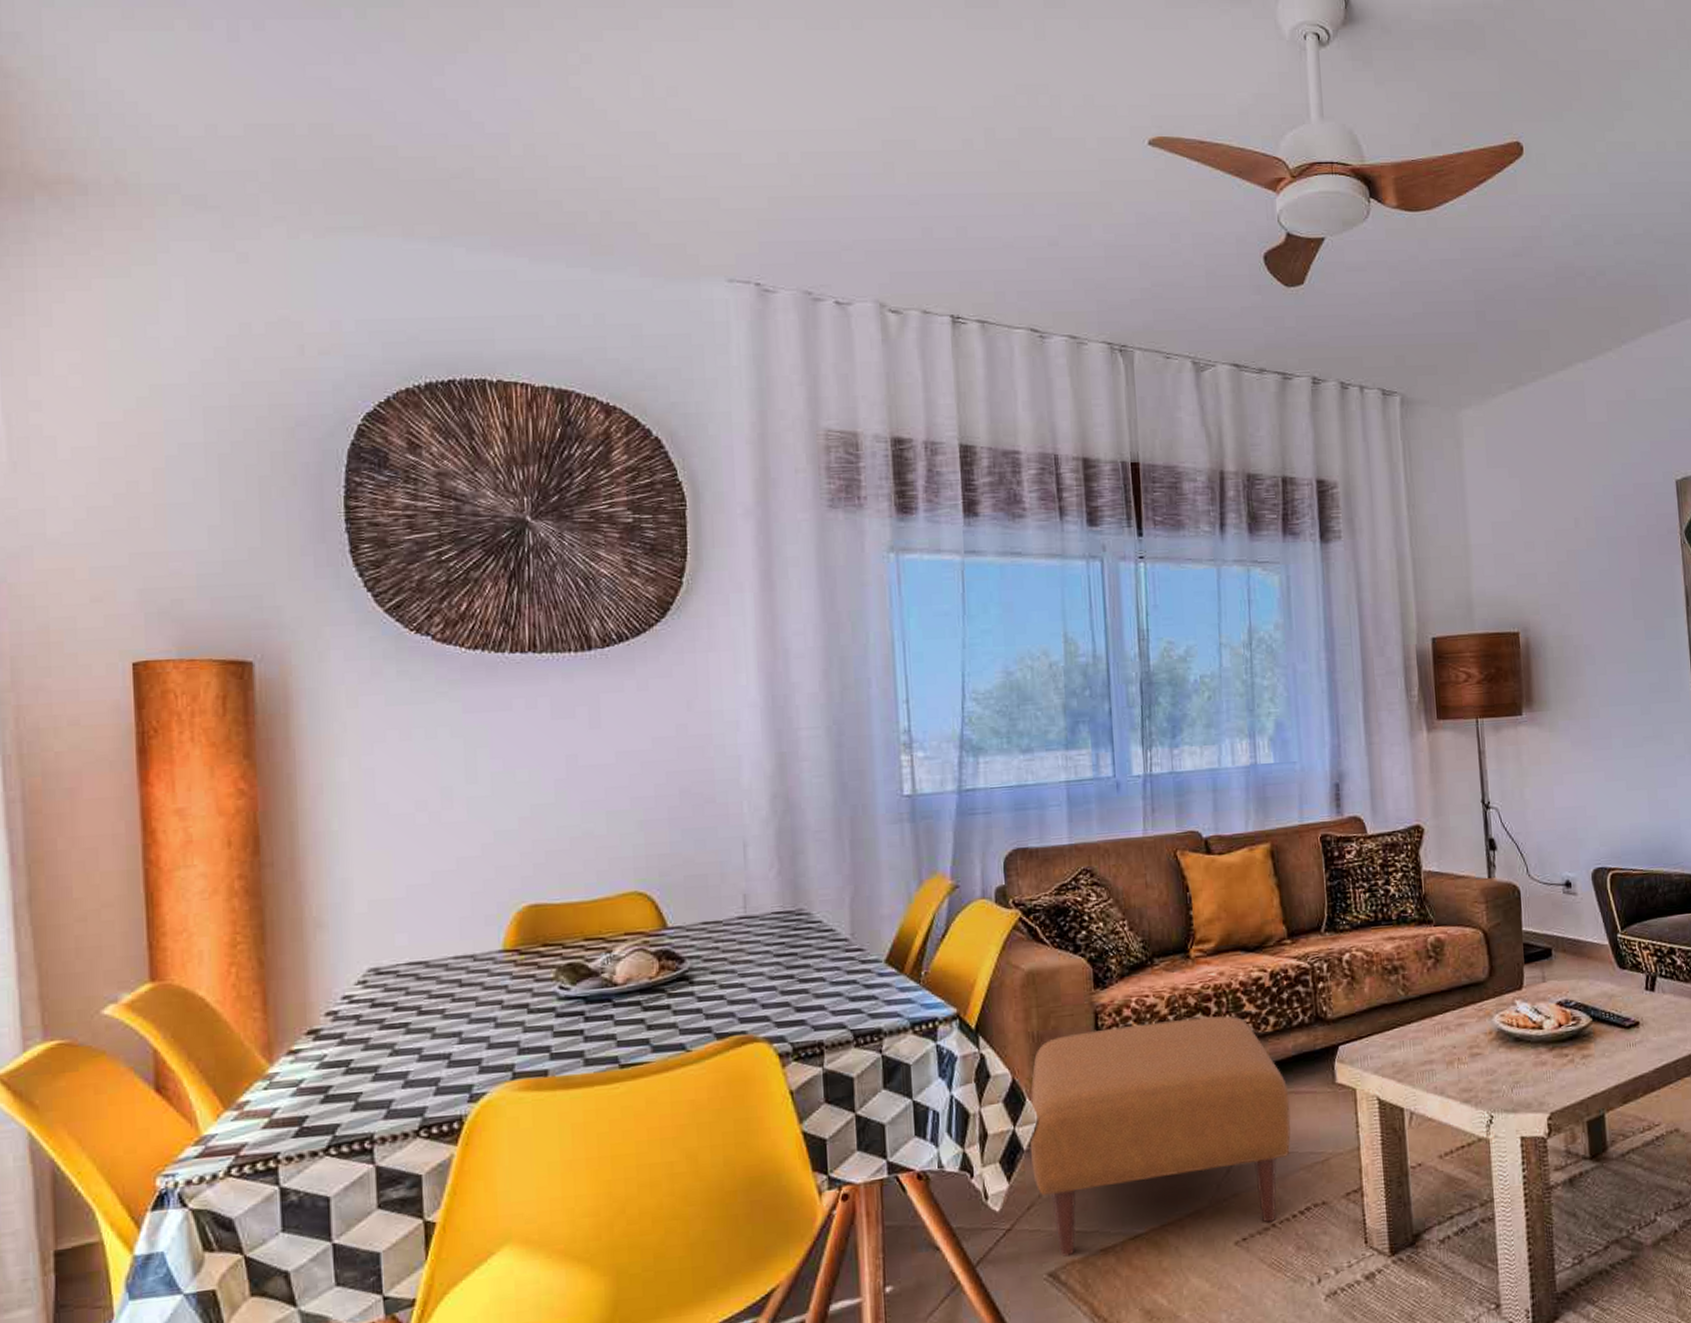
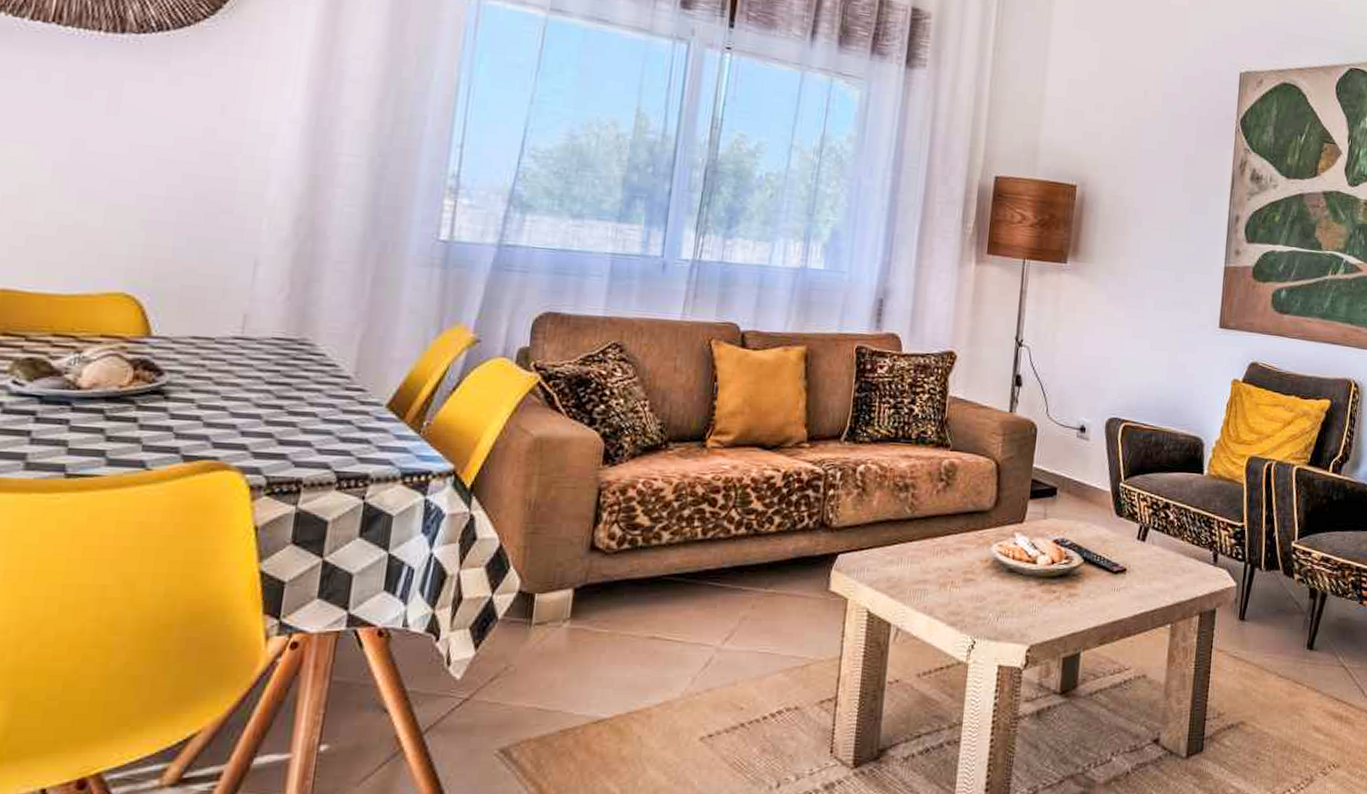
ottoman: present [1029,1015,1291,1257] -> none [503,505,781,733]

